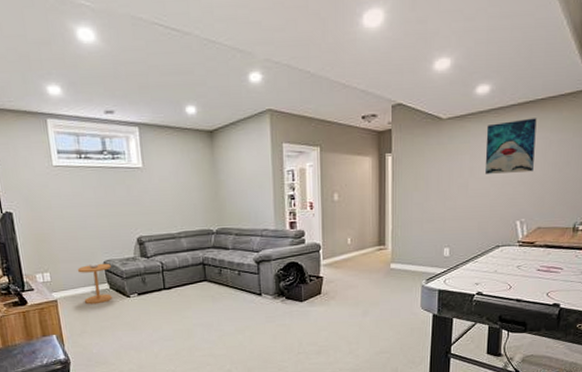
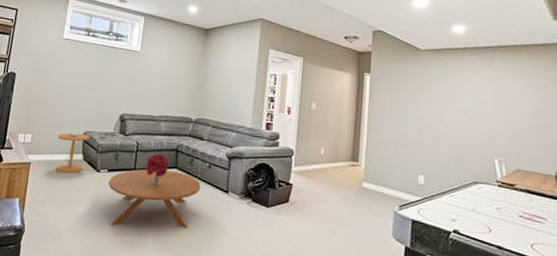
coffee table: none [140,284,234,344] -> present [108,169,201,229]
bouquet: none [175,269,198,301] -> present [145,153,170,186]
wall art: present [485,118,537,174] -> none [461,60,511,112]

